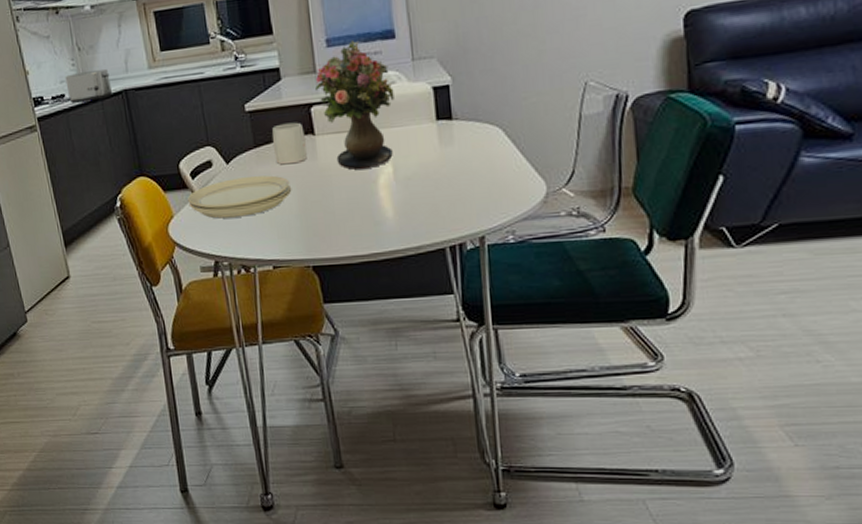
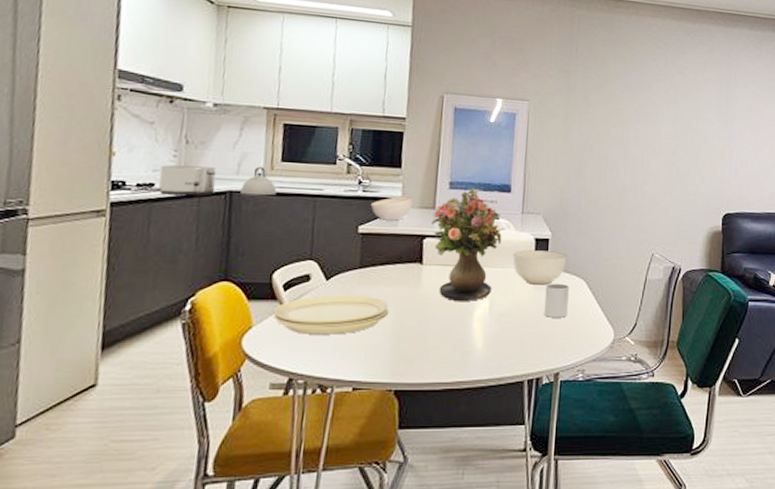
kettle: none [133,60,164,91] -> present [240,166,277,196]
bowl: none [251,63,293,94] -> present [370,196,413,221]
mug: present [271,122,307,165] -> none [378,249,413,289]
bowl: none [410,98,475,141] -> present [513,250,567,285]
cup: none [454,135,485,176] -> present [544,283,569,318]

